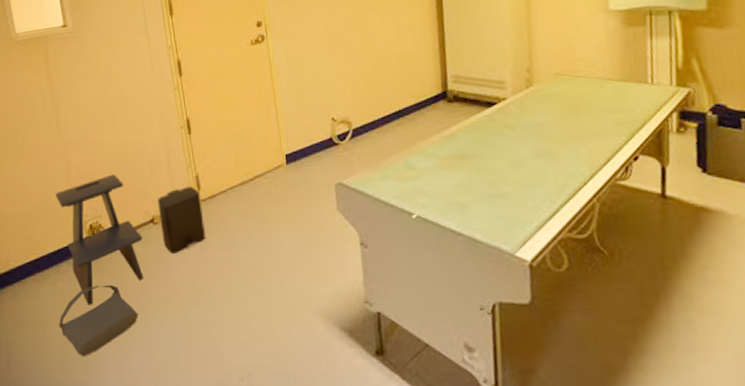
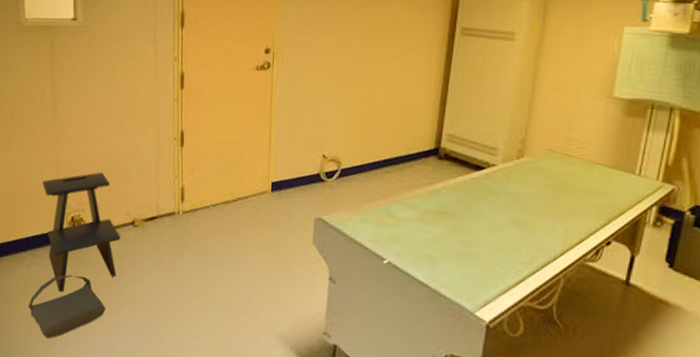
pedal bin: present [157,186,205,254] -> none [140,196,183,258]

